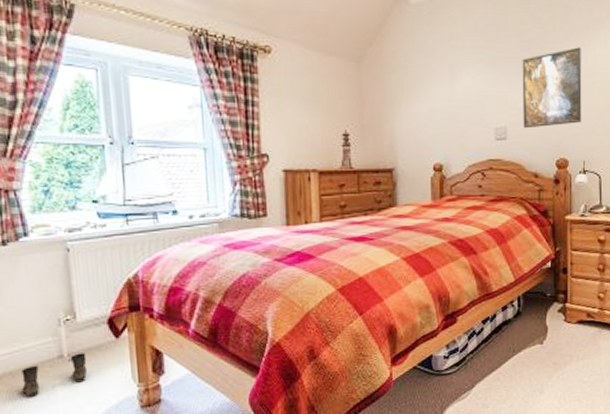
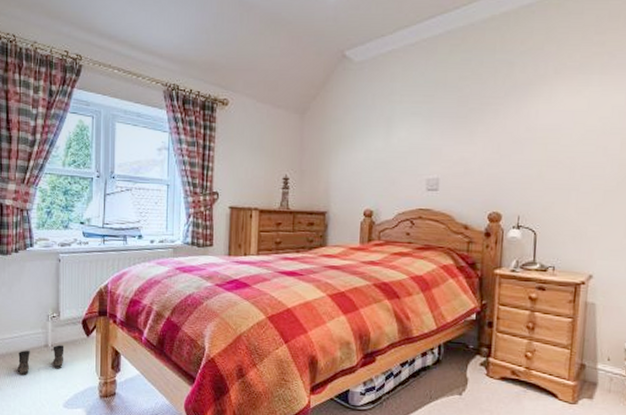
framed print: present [522,47,582,129] -> none [456,103,523,181]

